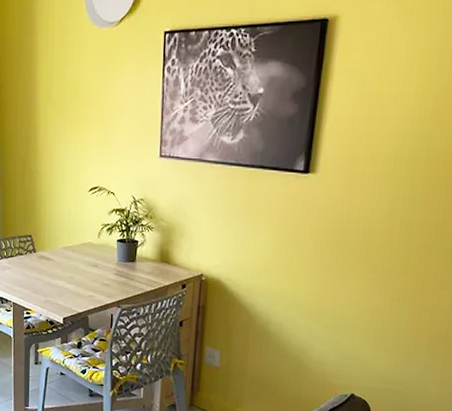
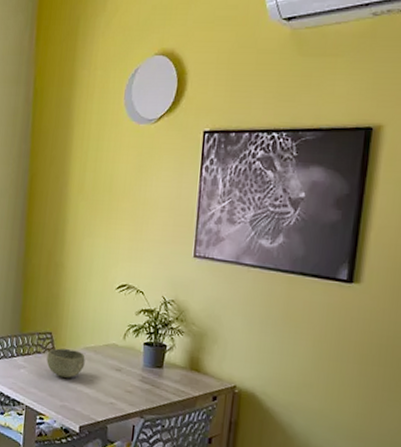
bowl: none [29,249,64,276] -> present [46,348,85,378]

